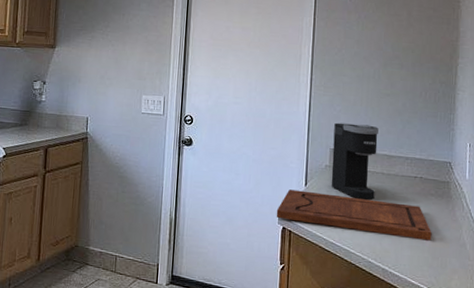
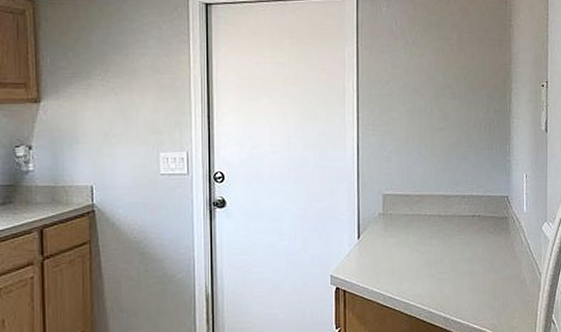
cutting board: present [276,189,432,241] -> none [328,244,492,282]
coffee maker: present [331,122,379,200] -> none [385,164,433,246]

